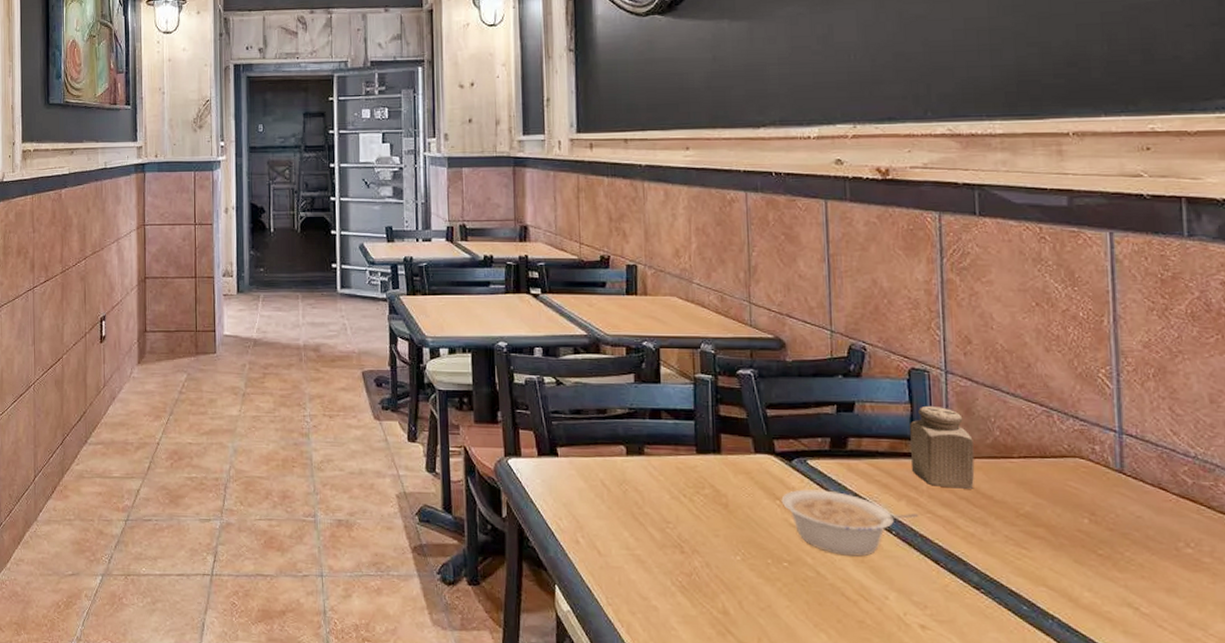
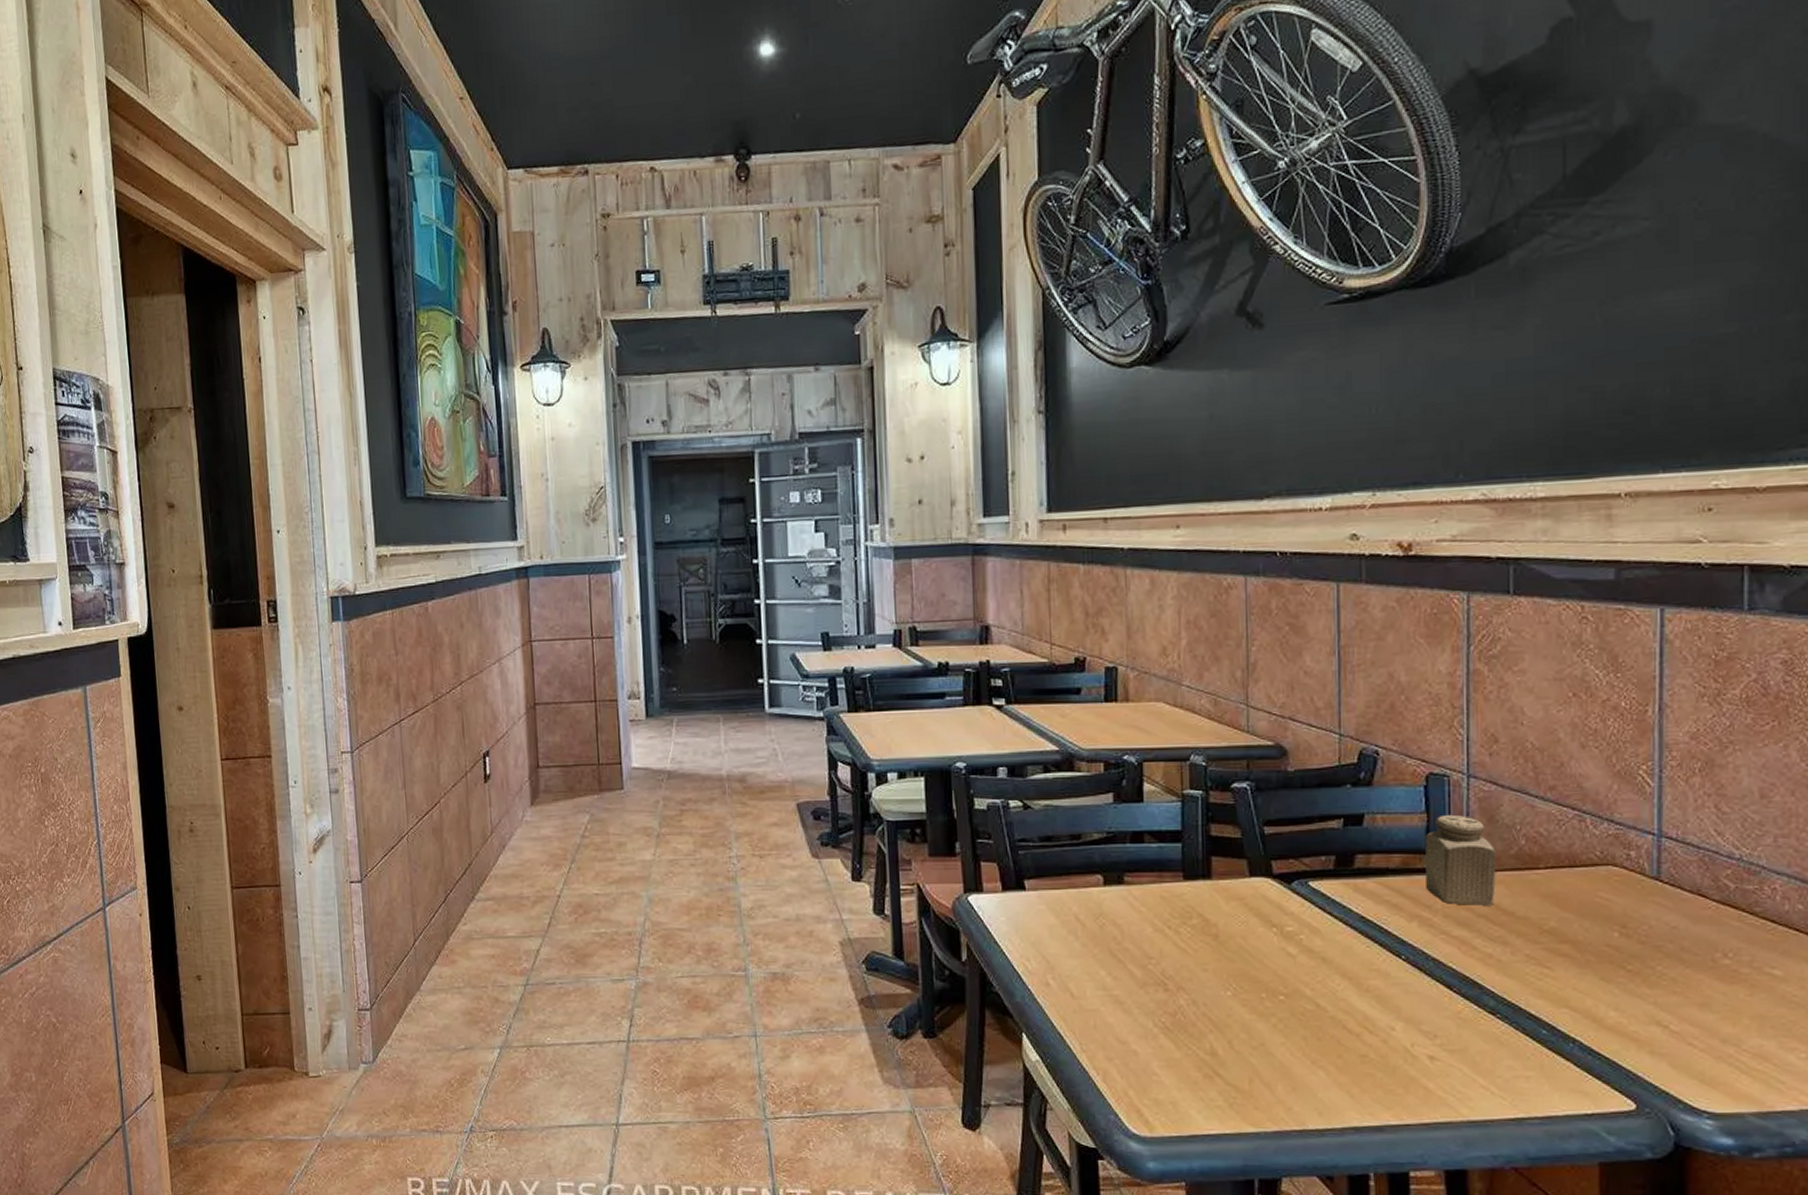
legume: present [781,488,919,557] -> none [1278,912,1432,985]

